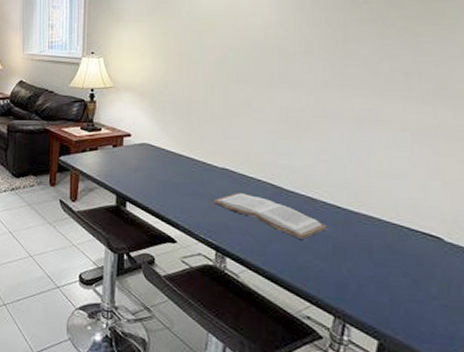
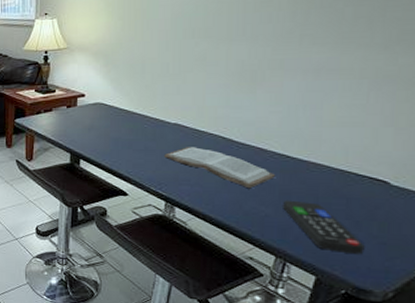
remote control: none [337,253,426,318] -> present [283,200,365,255]

